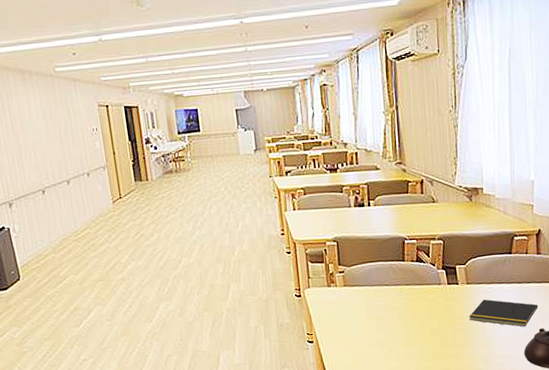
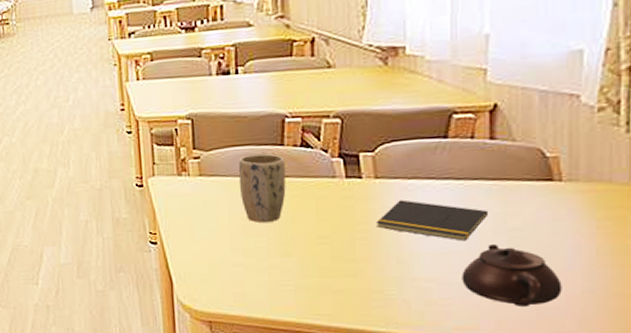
plant pot: none [373,268,407,321] -> present [238,154,286,222]

